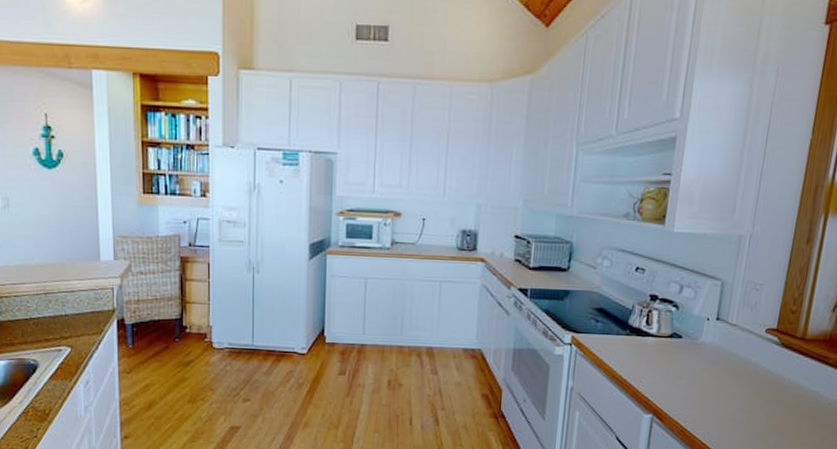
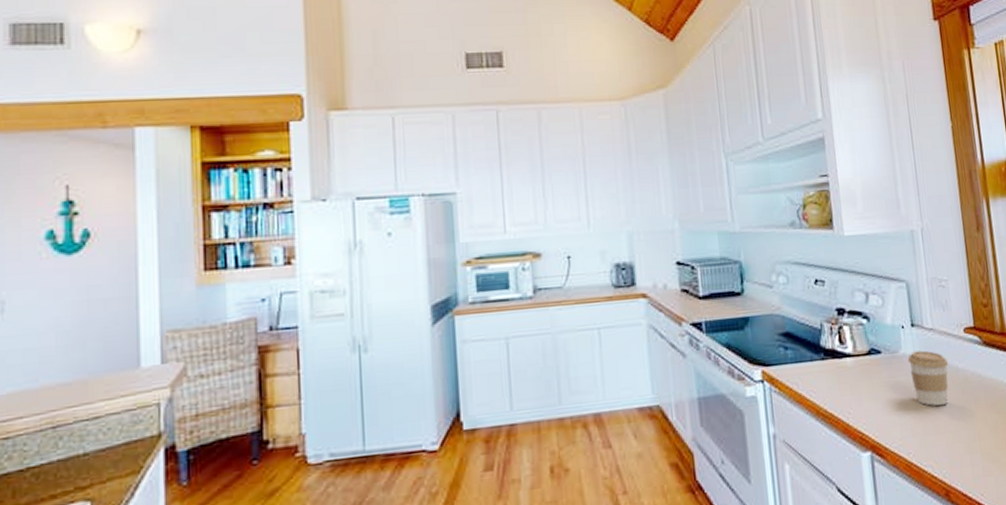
coffee cup: none [704,341,743,390] -> present [907,350,949,406]

